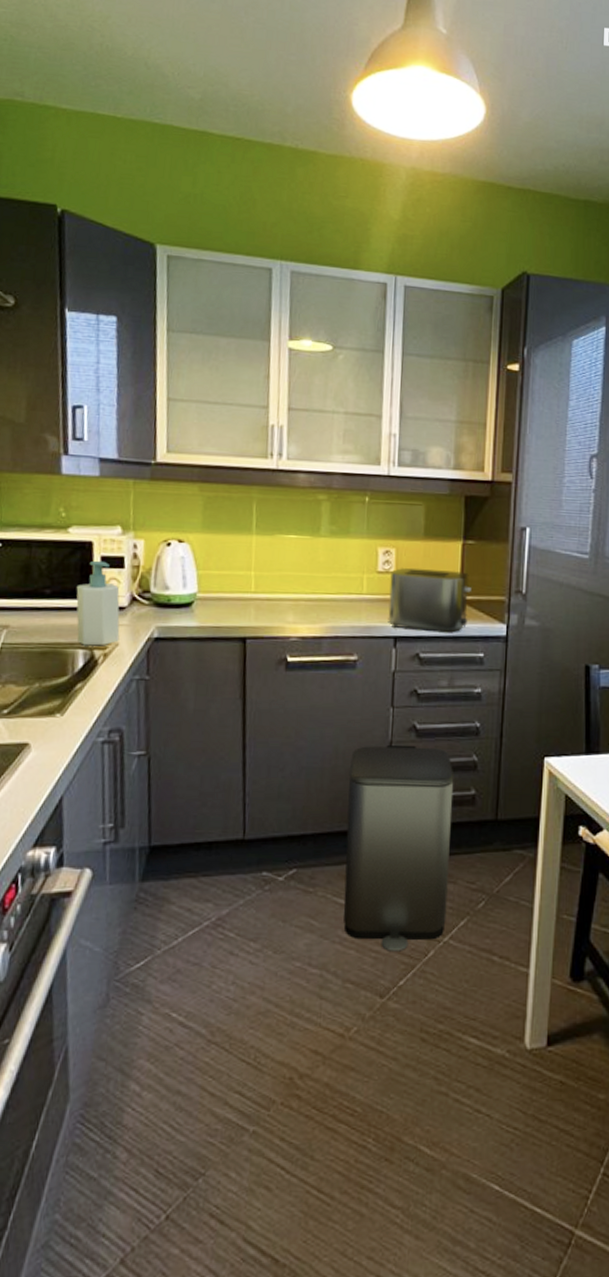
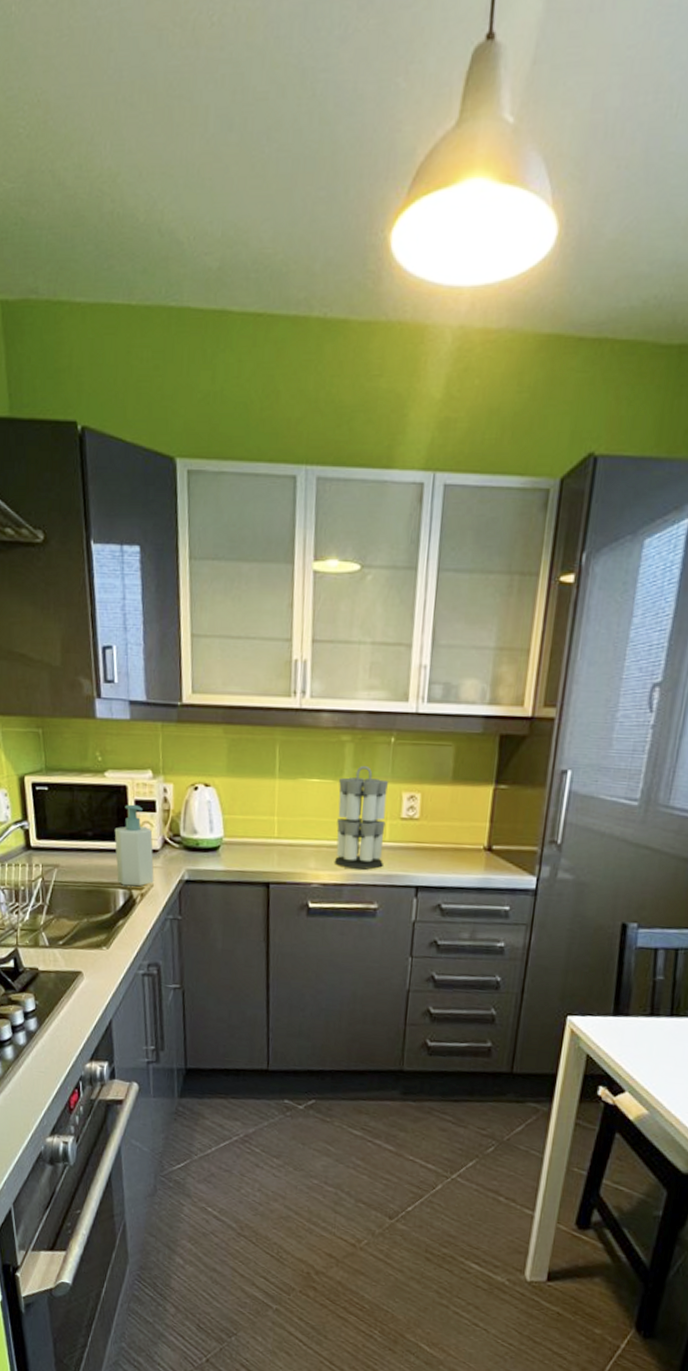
spice rack: none [312,522,364,622] -> present [333,765,388,870]
pedal bin: present [343,744,454,952] -> none [358,992,471,1182]
toaster: present [388,567,471,633] -> none [410,813,501,884]

